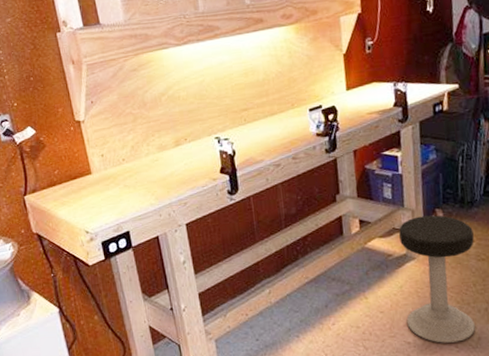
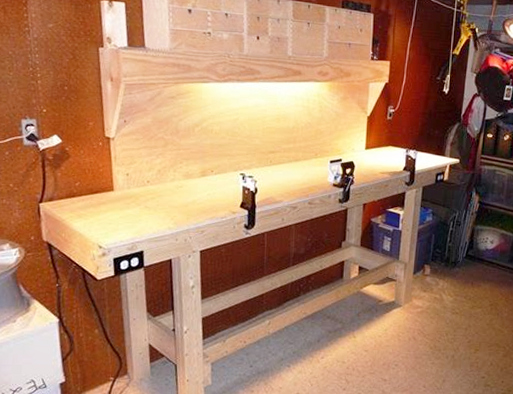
stool: present [399,215,476,343] -> none [386,269,452,383]

